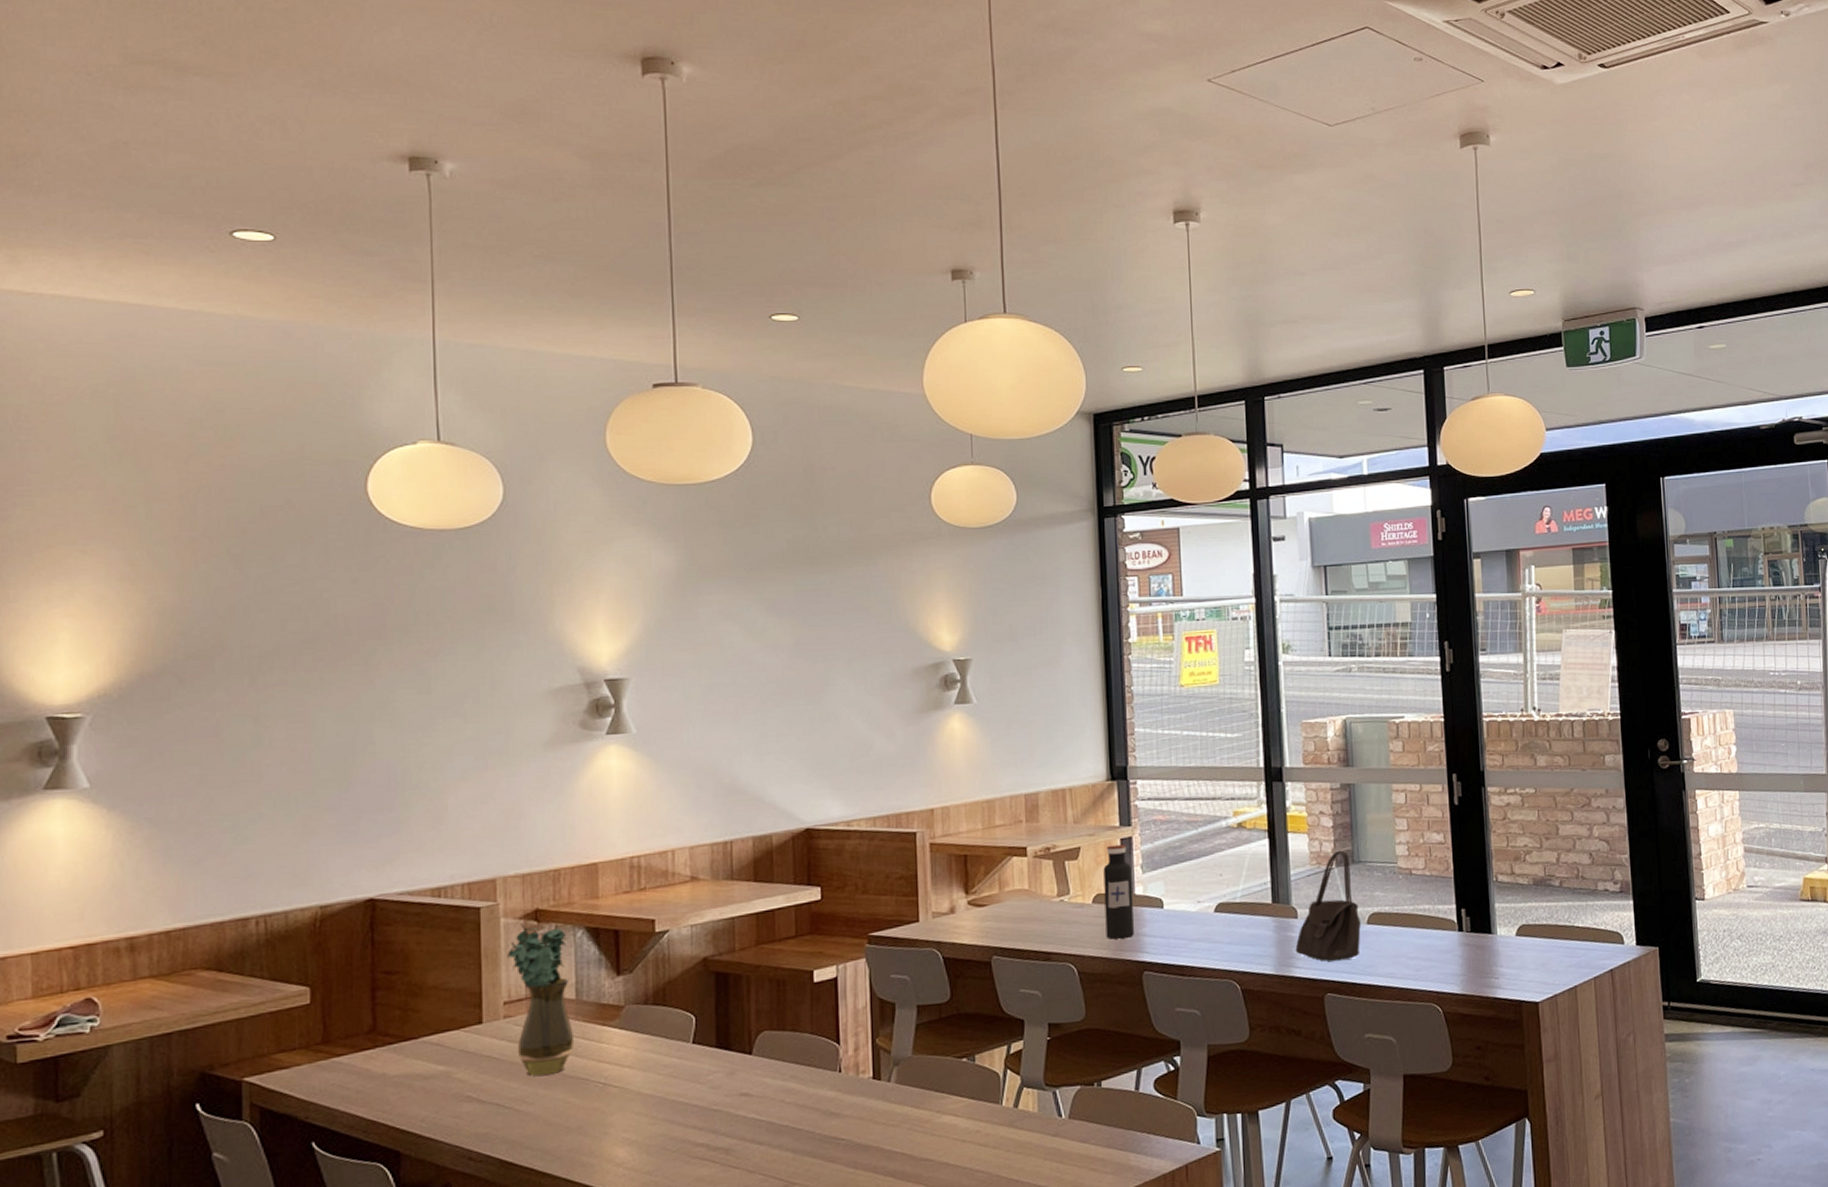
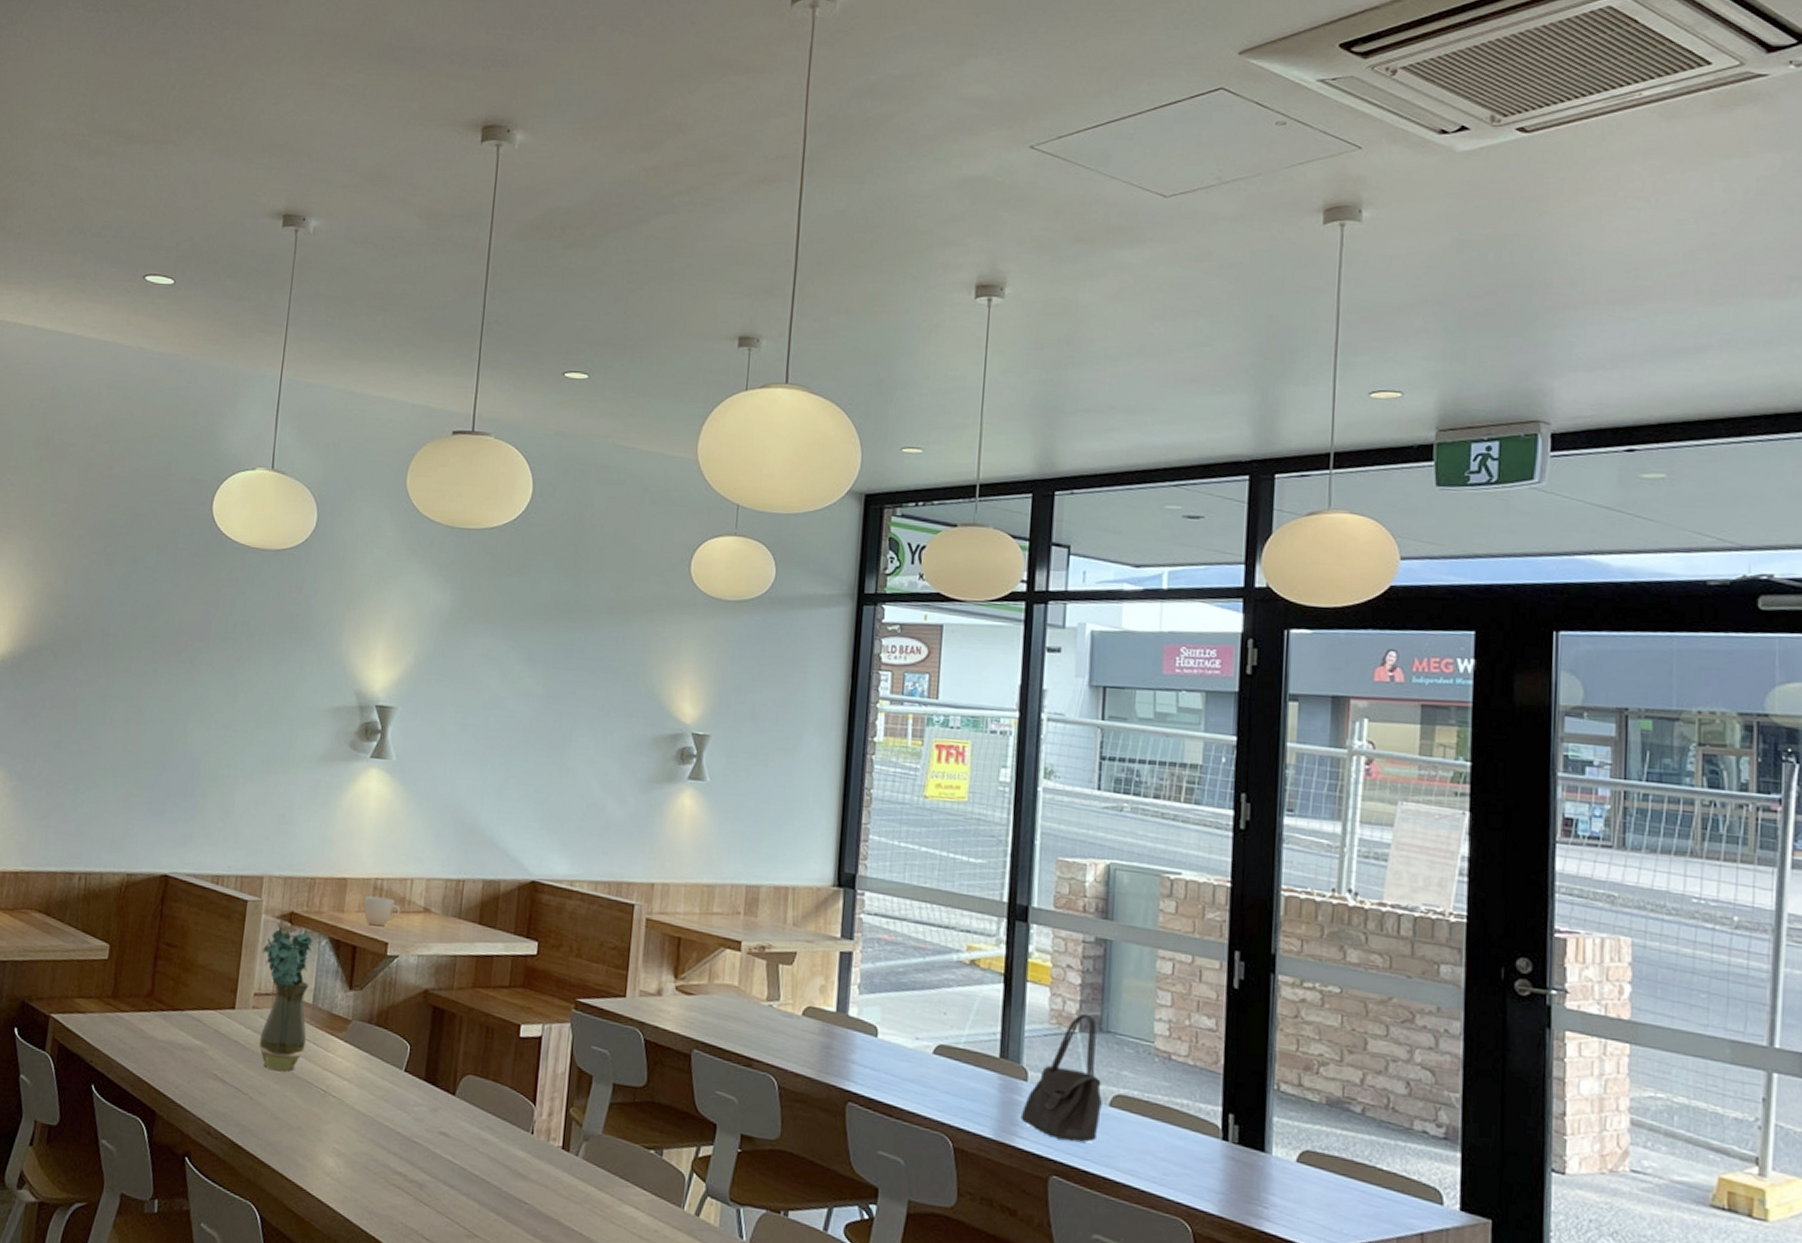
cup: none [621,874,665,906] -> present [363,895,401,927]
water bottle: present [1103,844,1134,939] -> none [812,956,848,1062]

